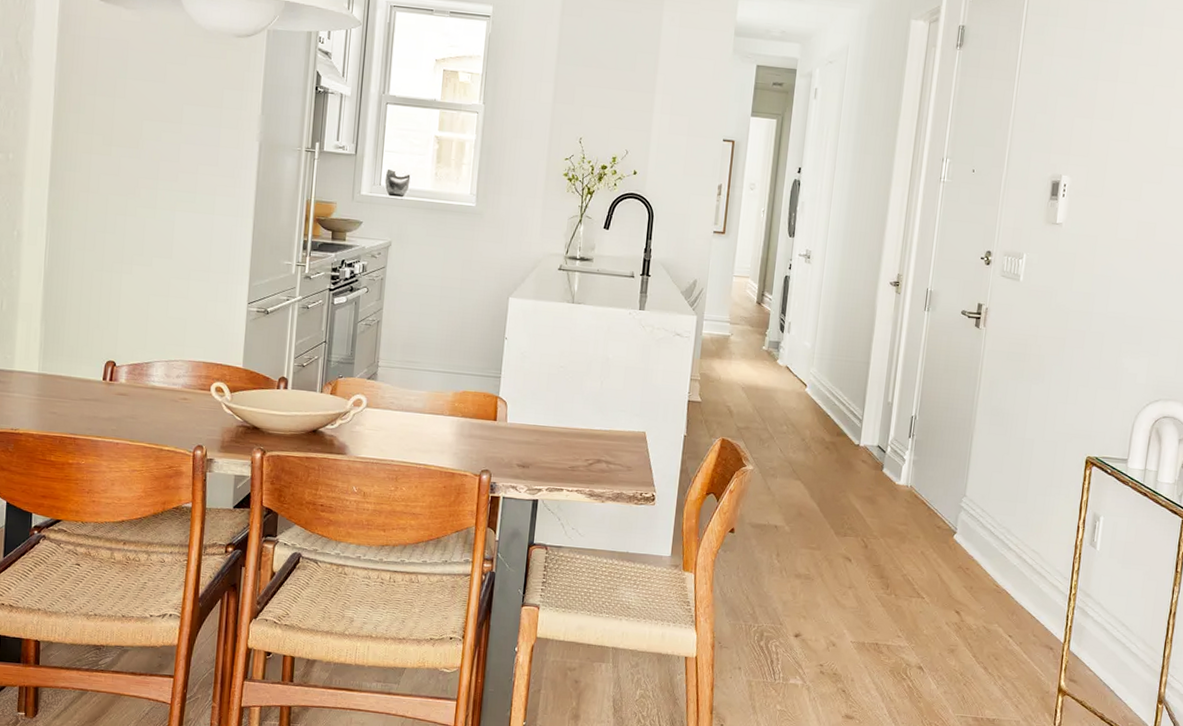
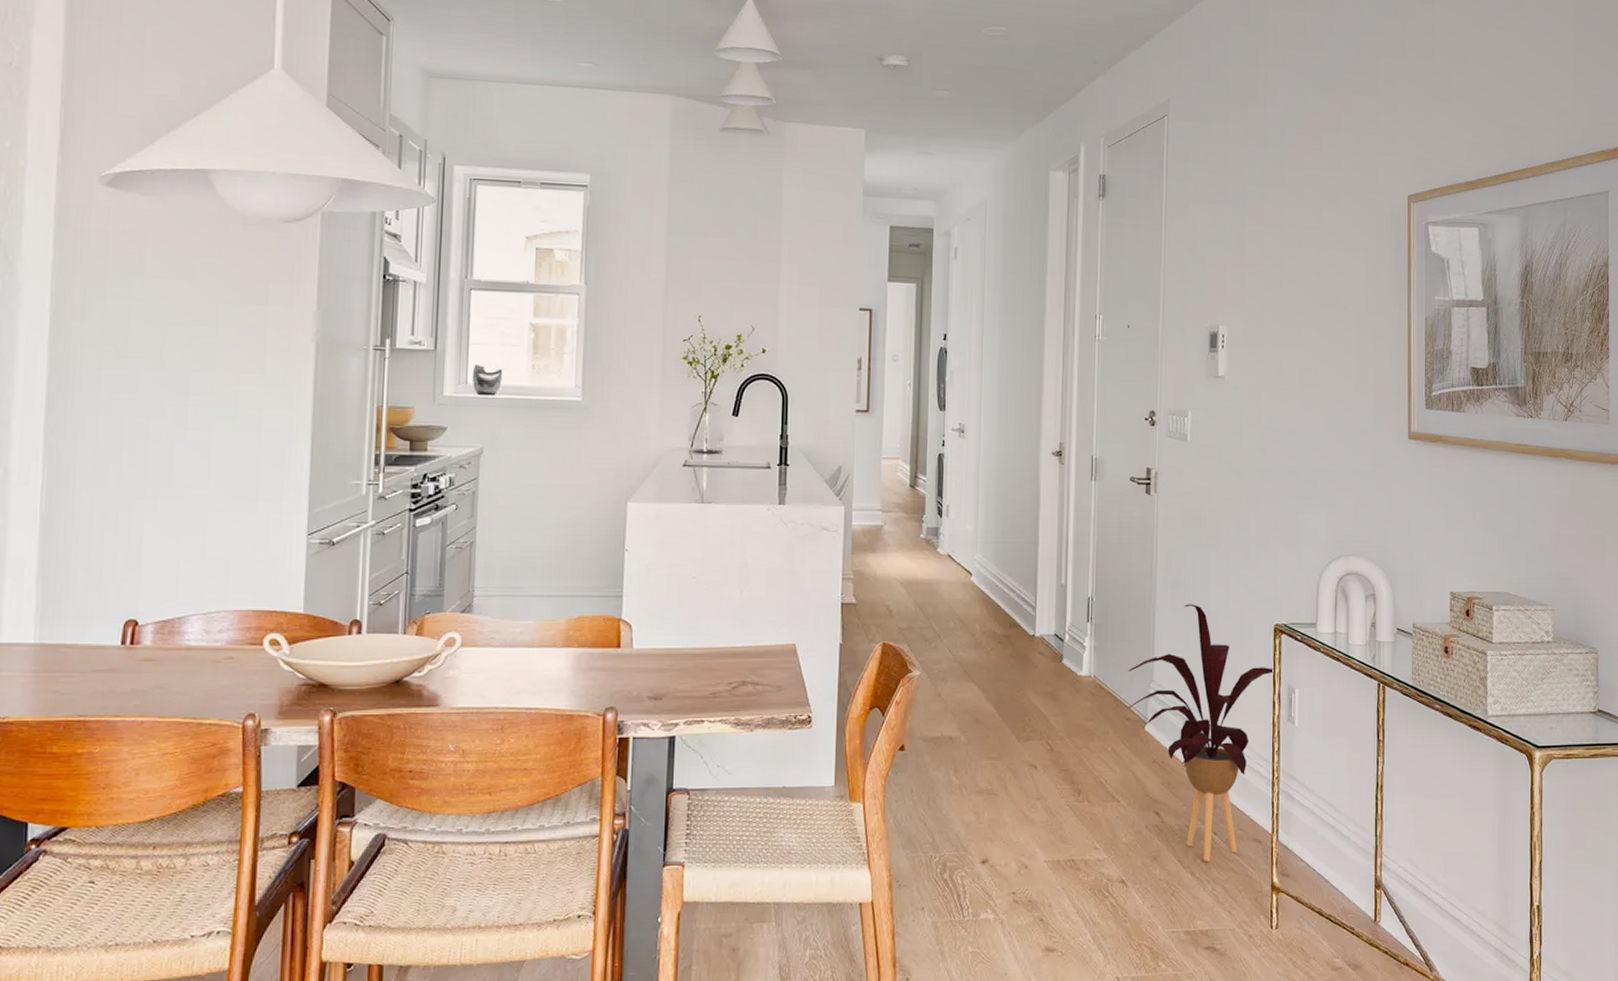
house plant: none [939,430,1083,660] -> present [1127,604,1275,861]

